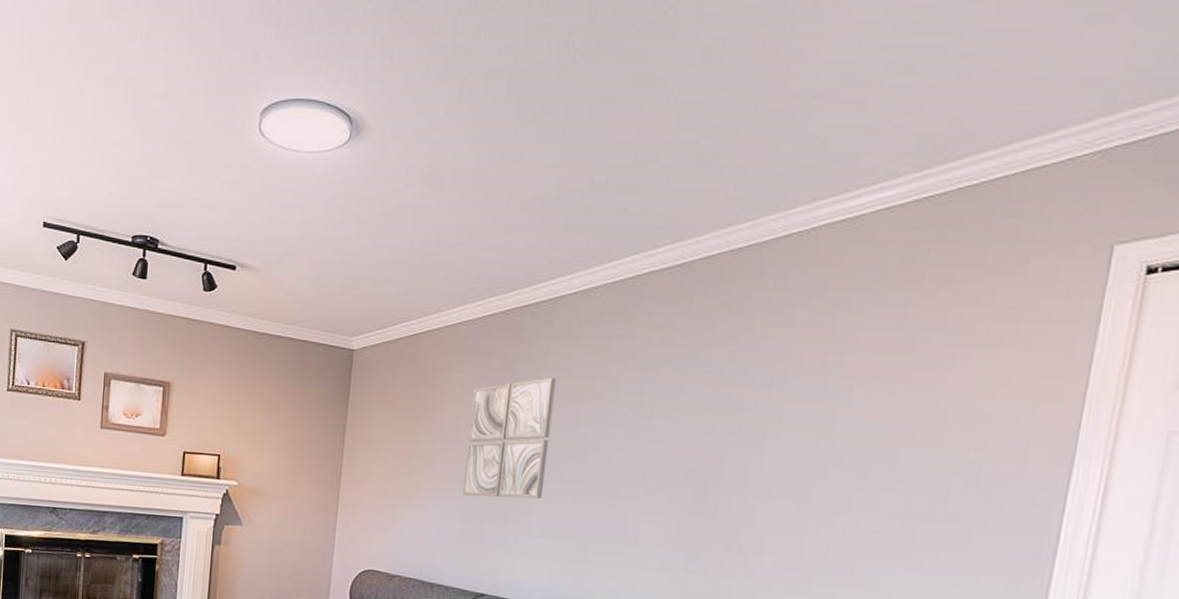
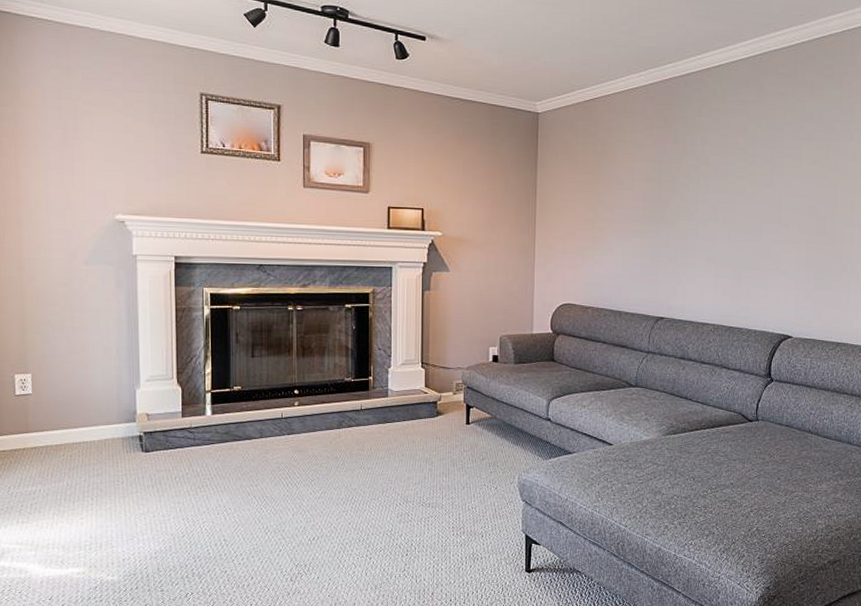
wall art: present [462,378,556,499] -> none [639,136,708,236]

